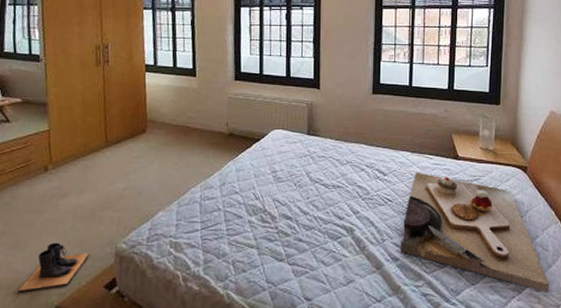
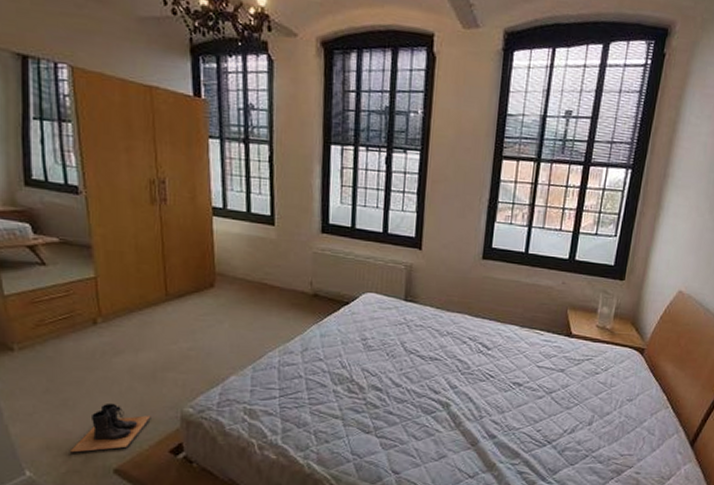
decorative tray: present [401,172,549,292] -> none [499,348,651,475]

